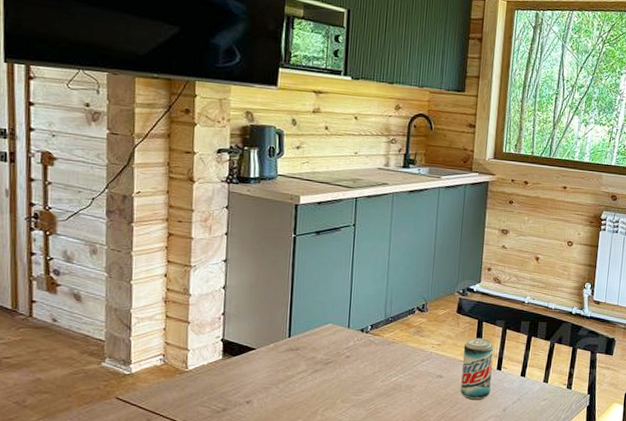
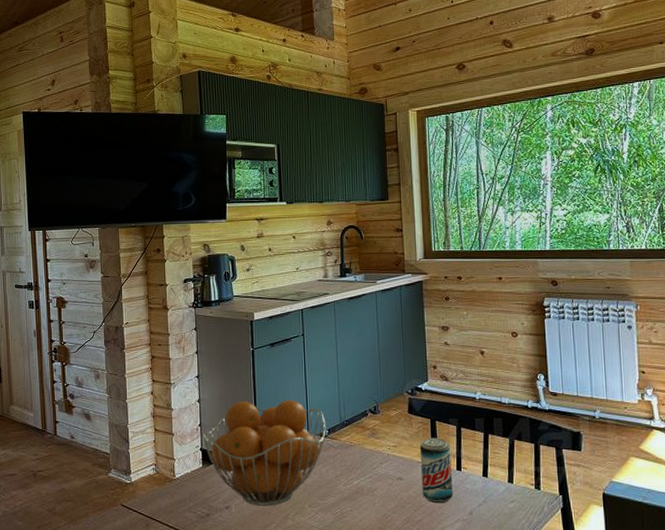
fruit basket: none [224,290,369,401] -> present [201,400,326,506]

